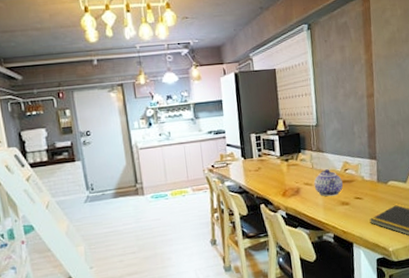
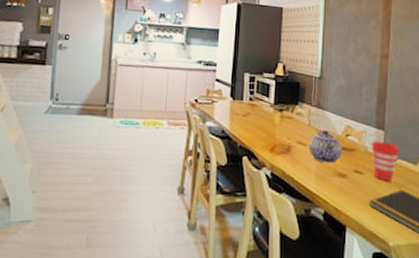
cup: none [366,169,391,202] -> present [371,141,400,182]

